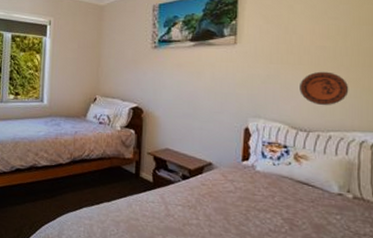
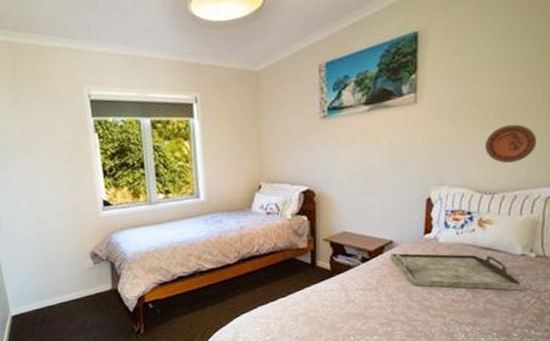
serving tray: none [209,174,343,230] -> present [390,253,525,291]

